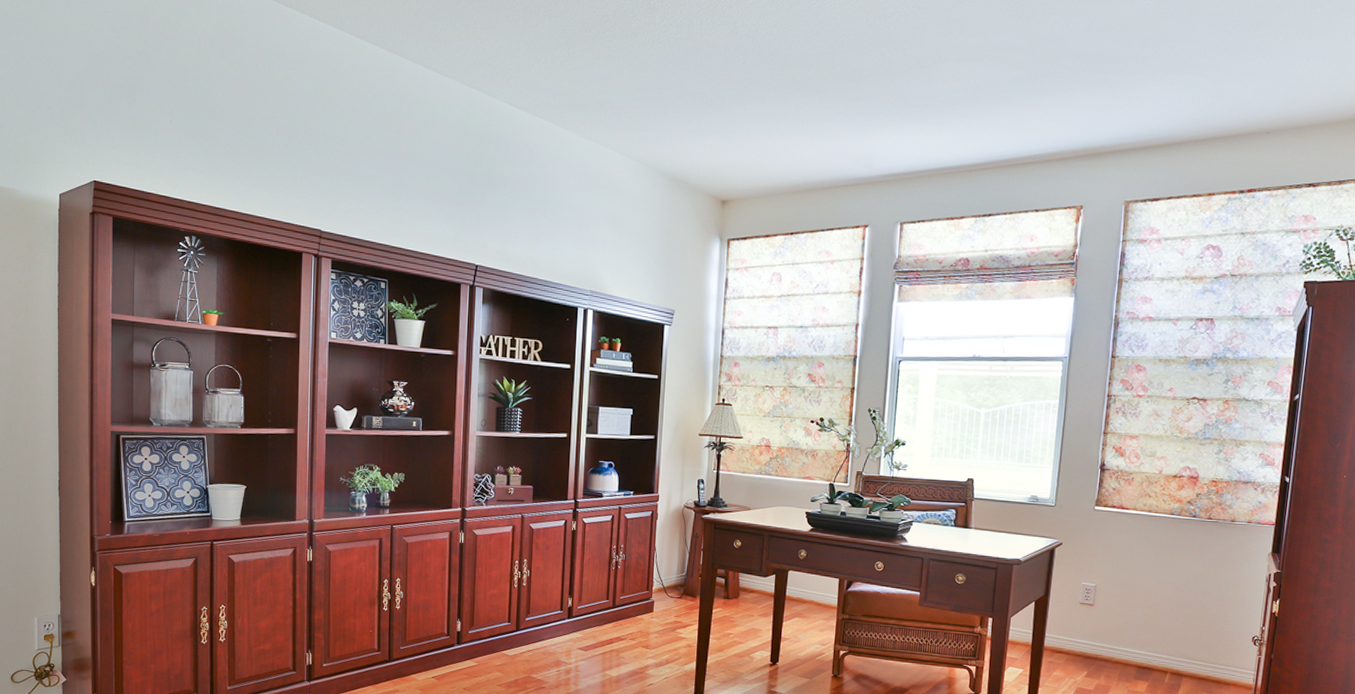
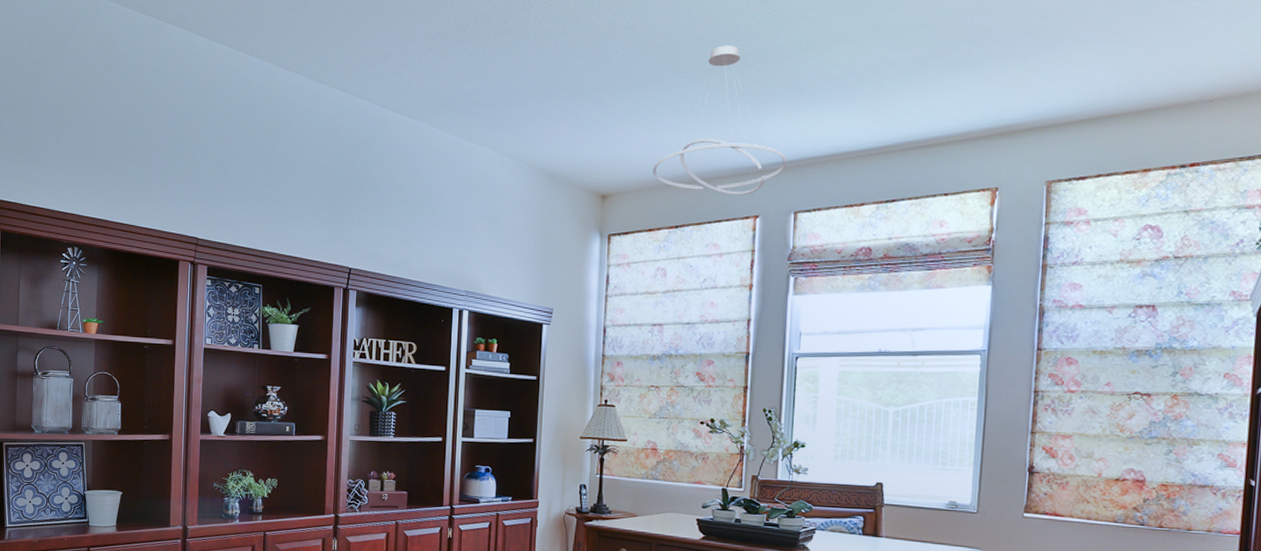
ceiling light fixture: none [770,58,895,205] -> present [652,45,787,195]

